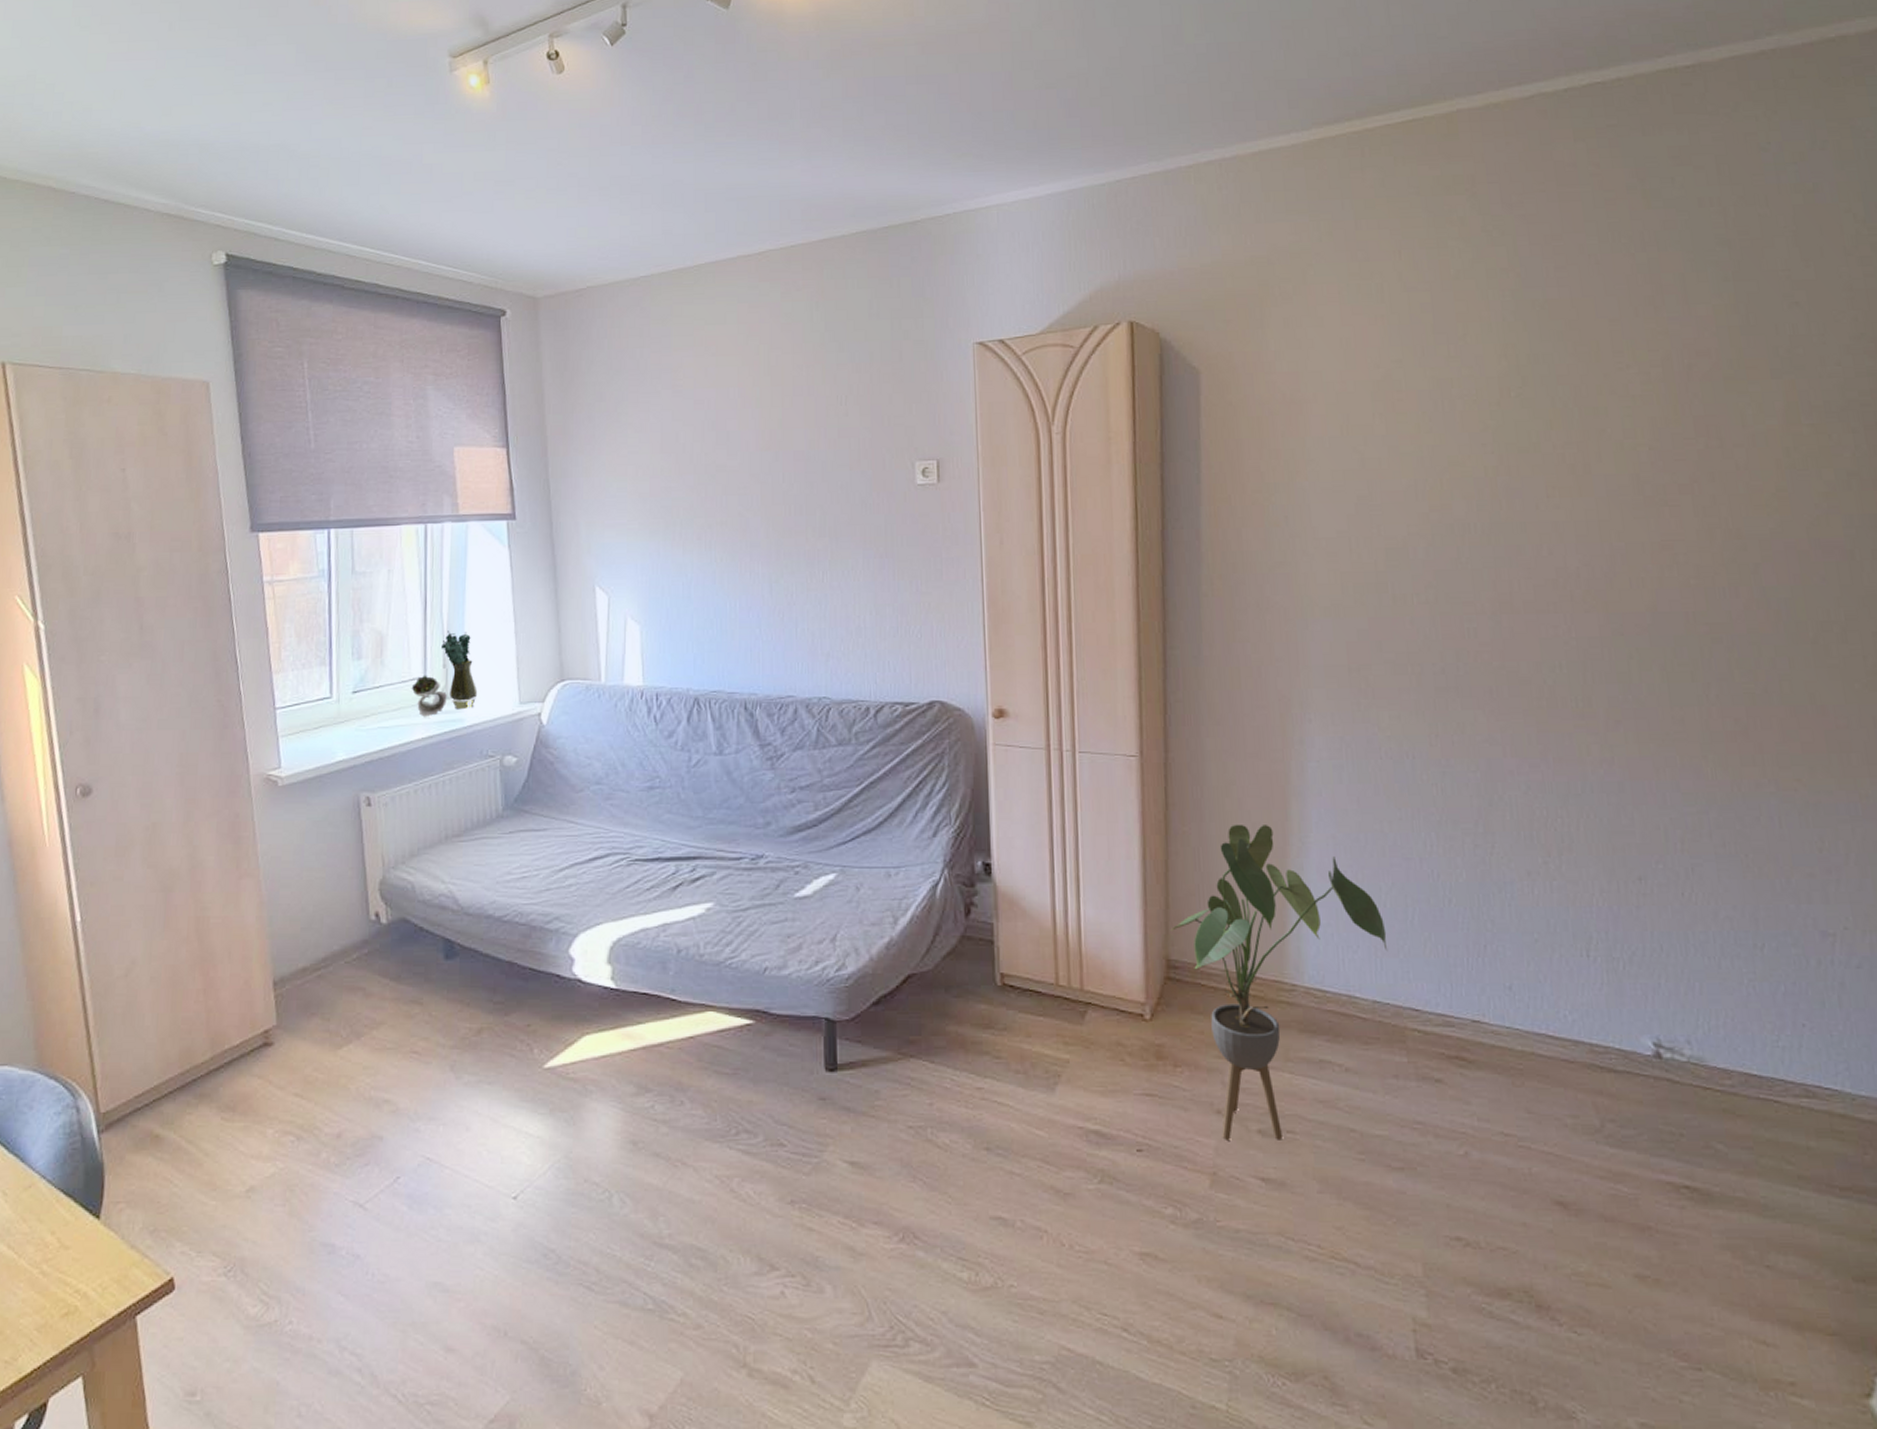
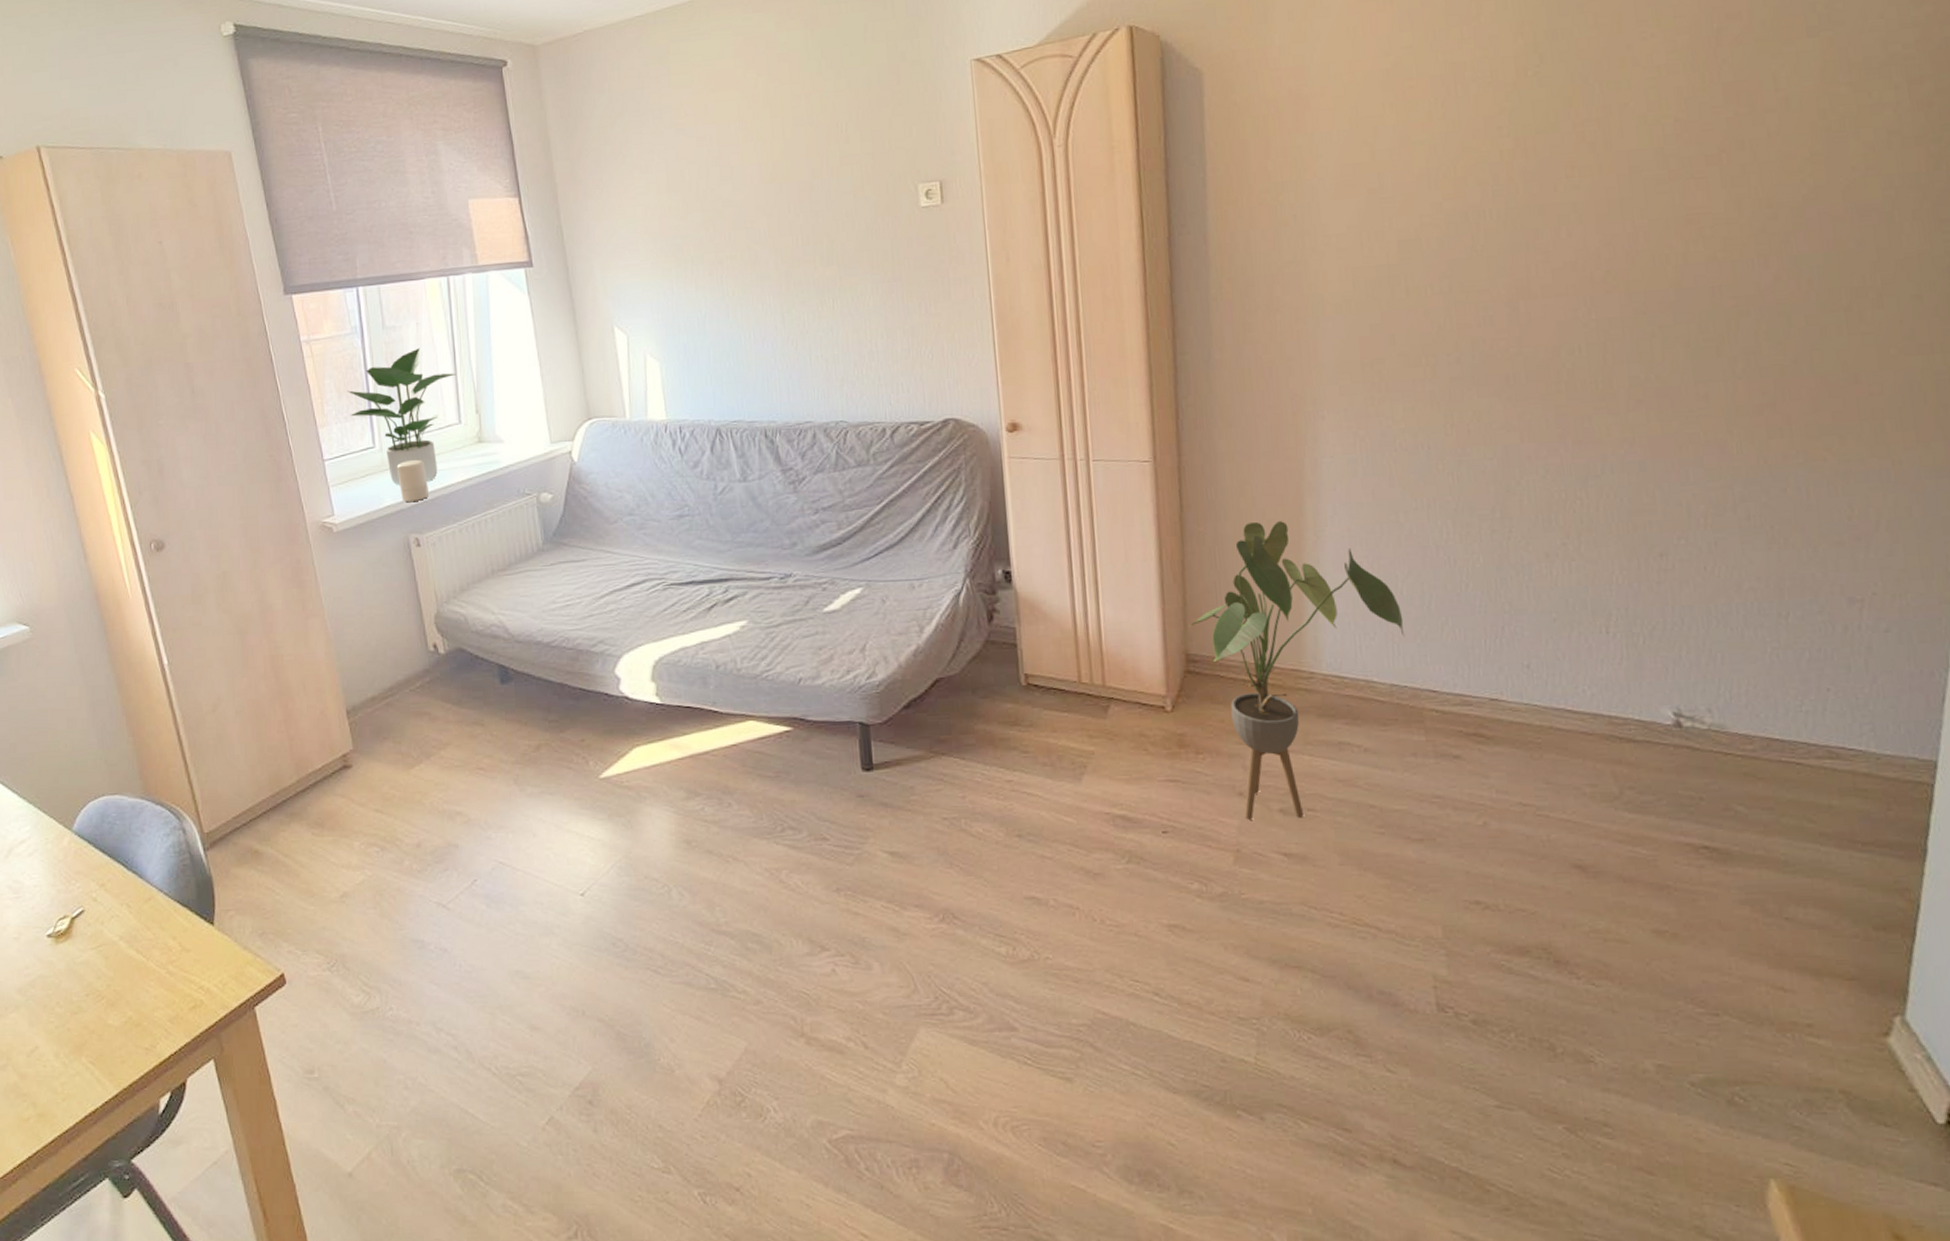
potted plant: none [309,596,426,740] -> present [348,347,456,486]
candle: none [353,712,386,759] -> present [396,459,430,503]
succulent plant: present [411,675,447,717] -> none [448,421,482,461]
vase: present [441,631,478,710] -> none [473,378,511,452]

